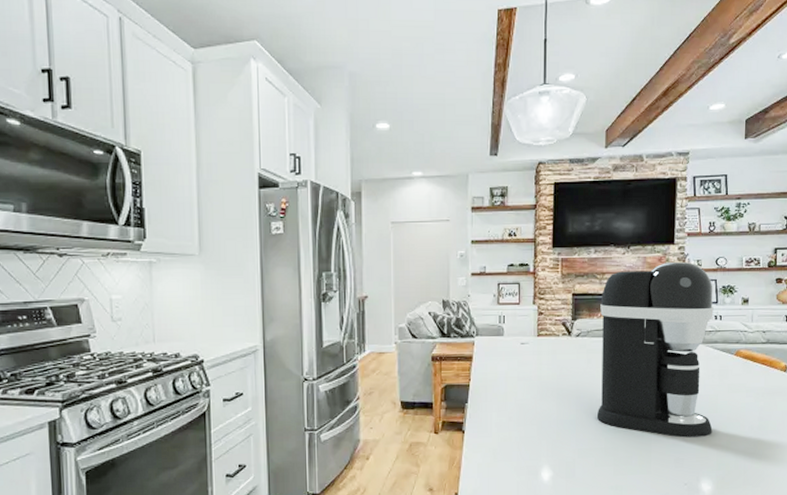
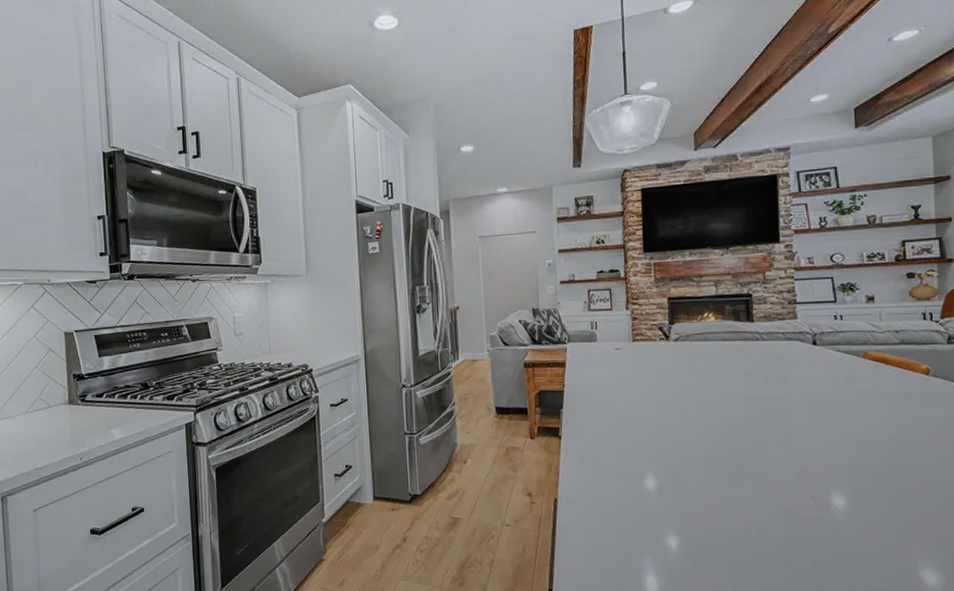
coffee maker: present [596,262,714,438] -> none [699,260,841,447]

